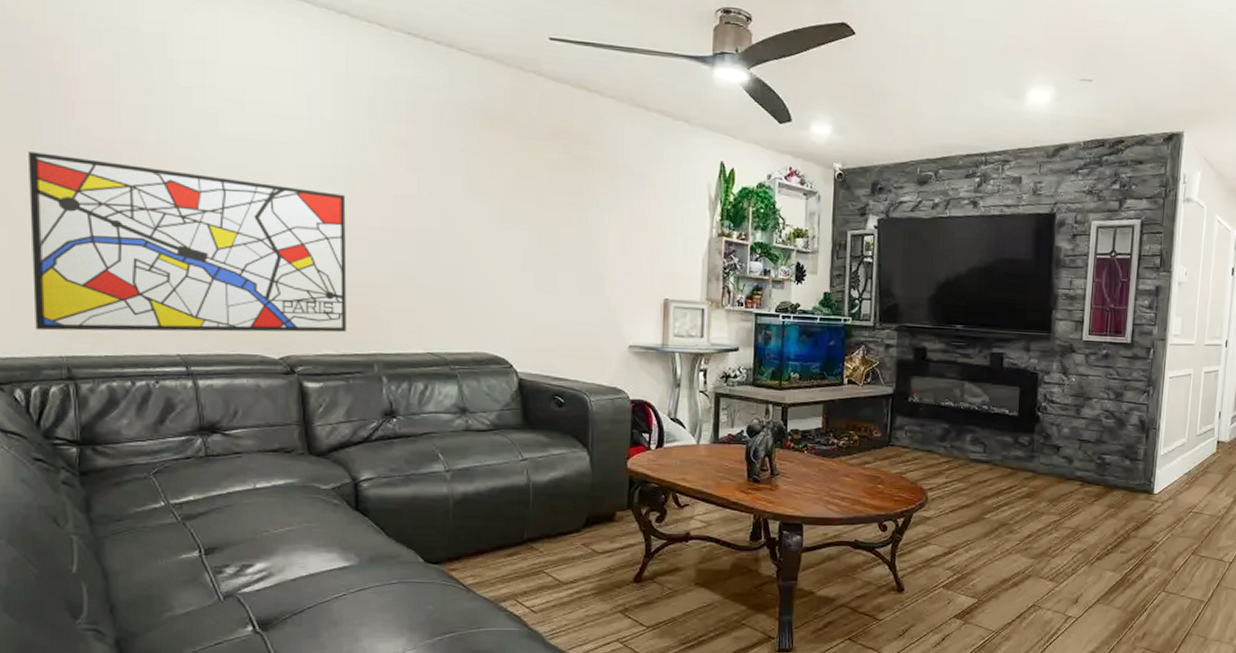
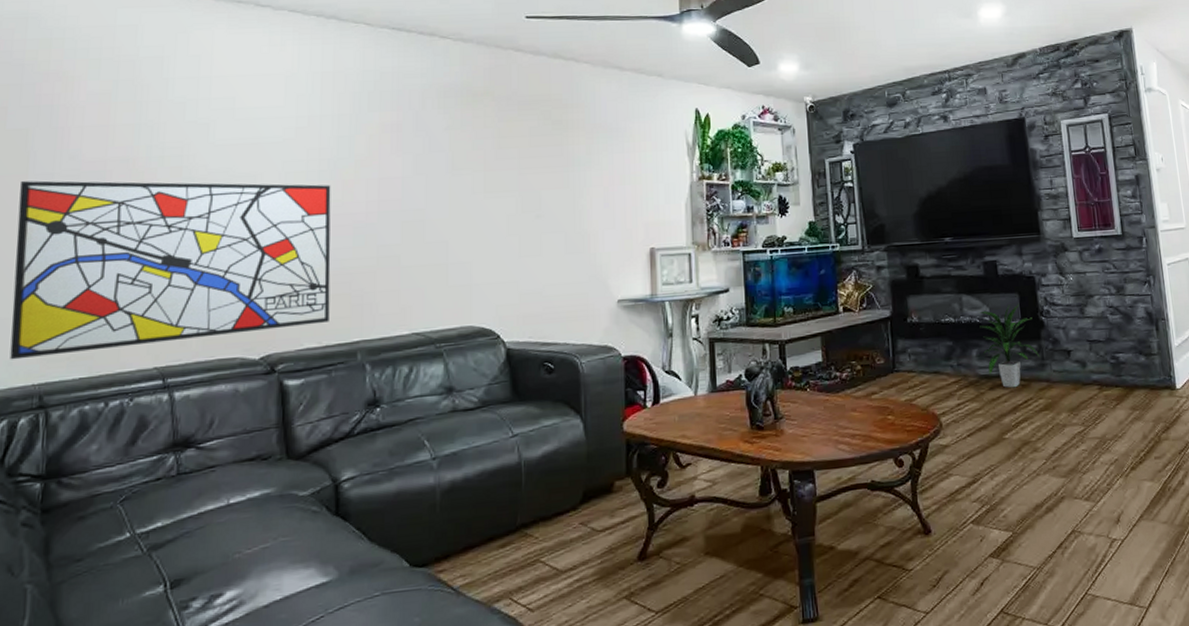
indoor plant: none [977,396,1031,474] -> present [978,304,1040,388]

